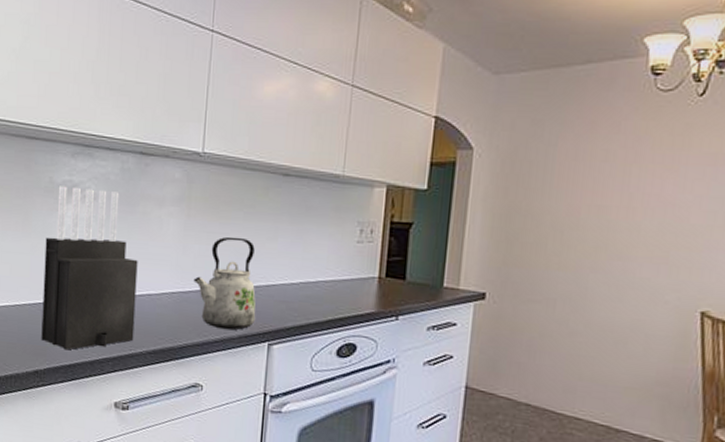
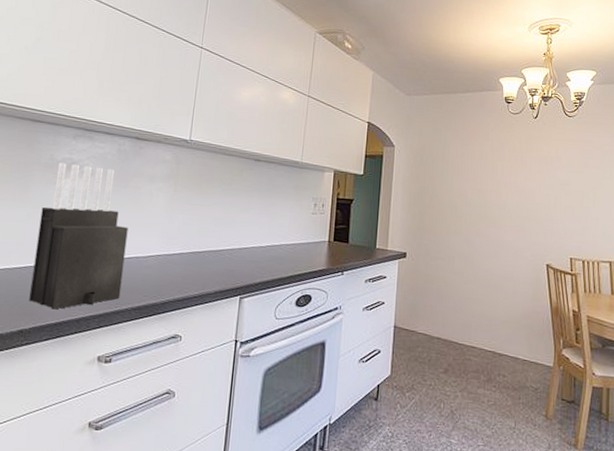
kettle: present [193,236,256,330] -> none [177,208,231,287]

